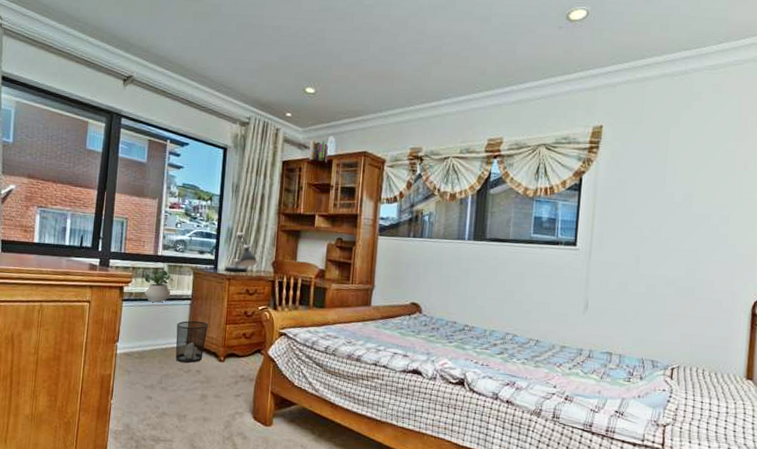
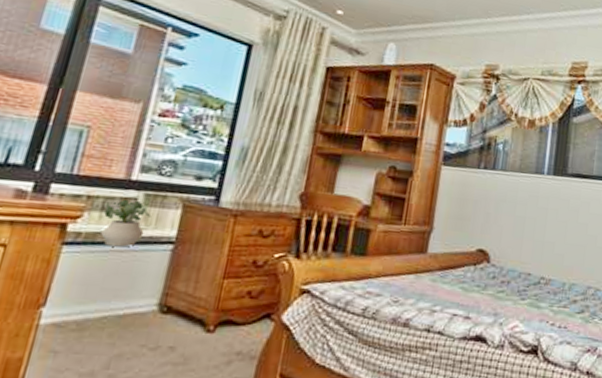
waste bin: present [175,320,209,363] -> none [137,273,198,337]
desk lamp: present [225,232,258,273] -> none [231,153,280,208]
books: present [308,140,328,164] -> none [361,45,387,75]

